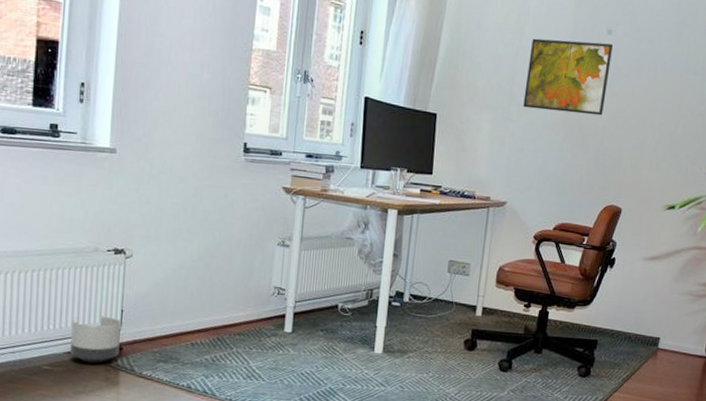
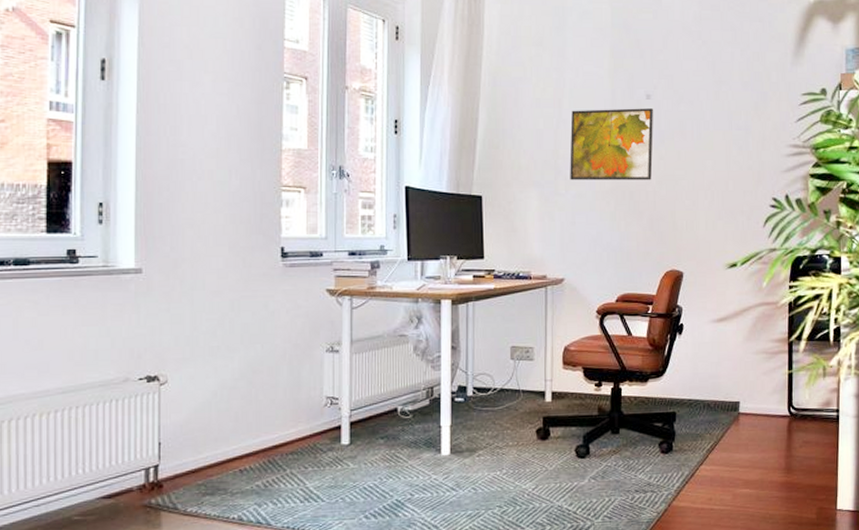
planter: present [70,316,121,363] -> none [103,451,159,506]

